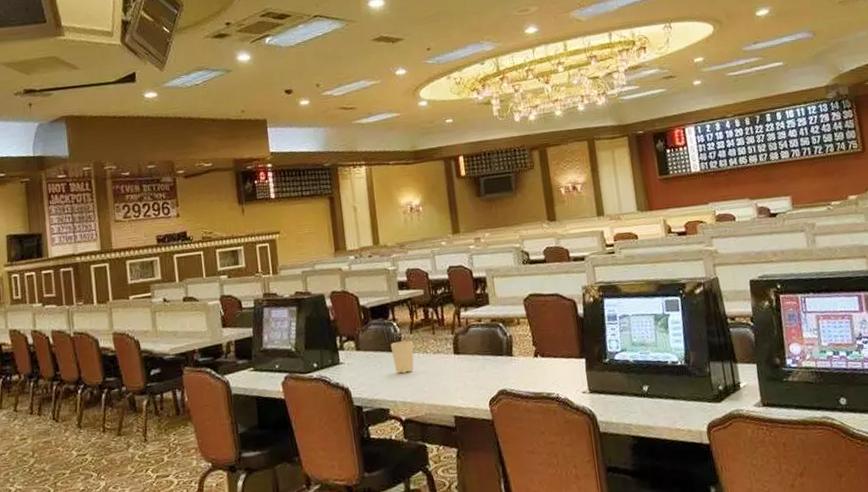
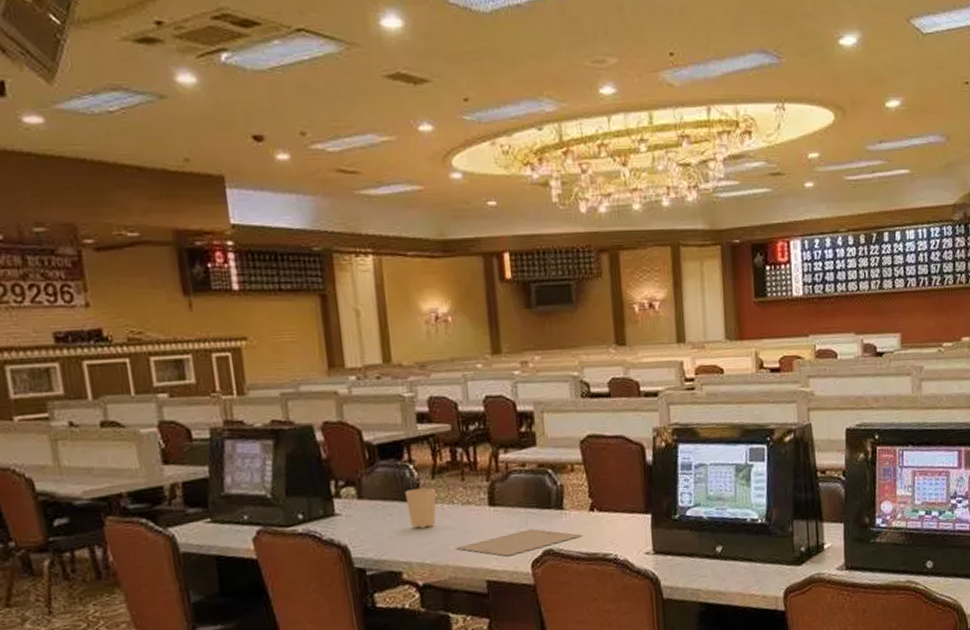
paper: none [429,372,529,396] -> present [455,529,582,557]

